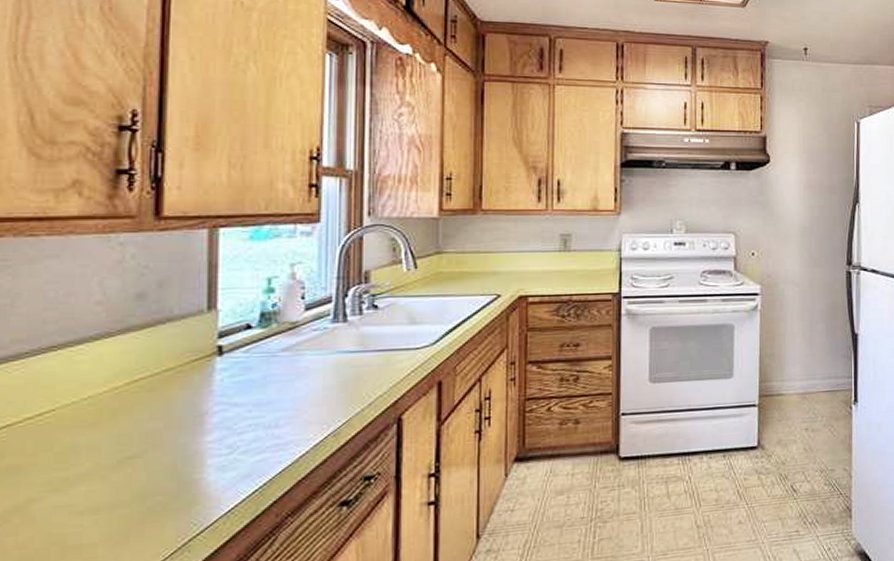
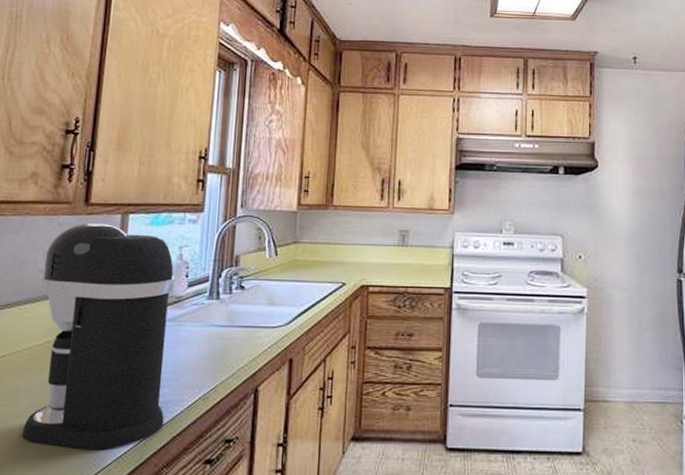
coffee maker: none [88,241,288,509] -> present [21,223,175,449]

